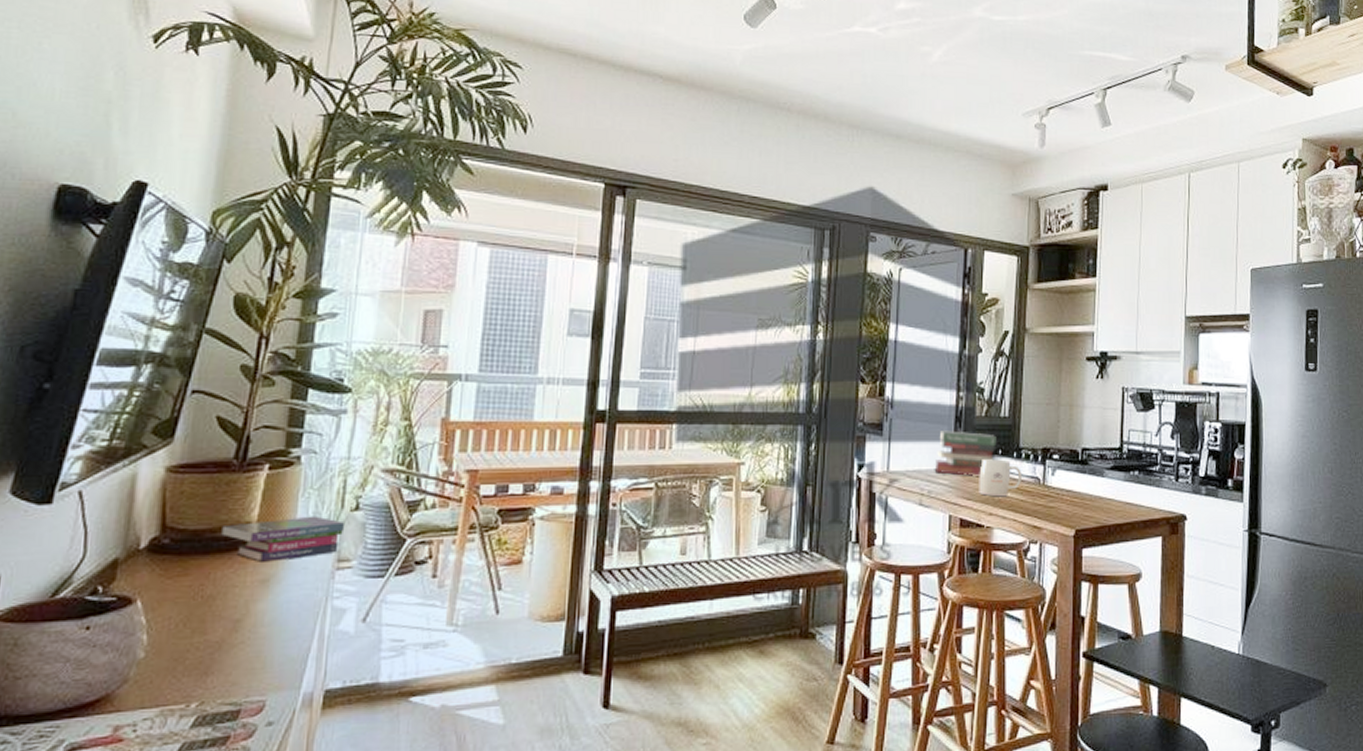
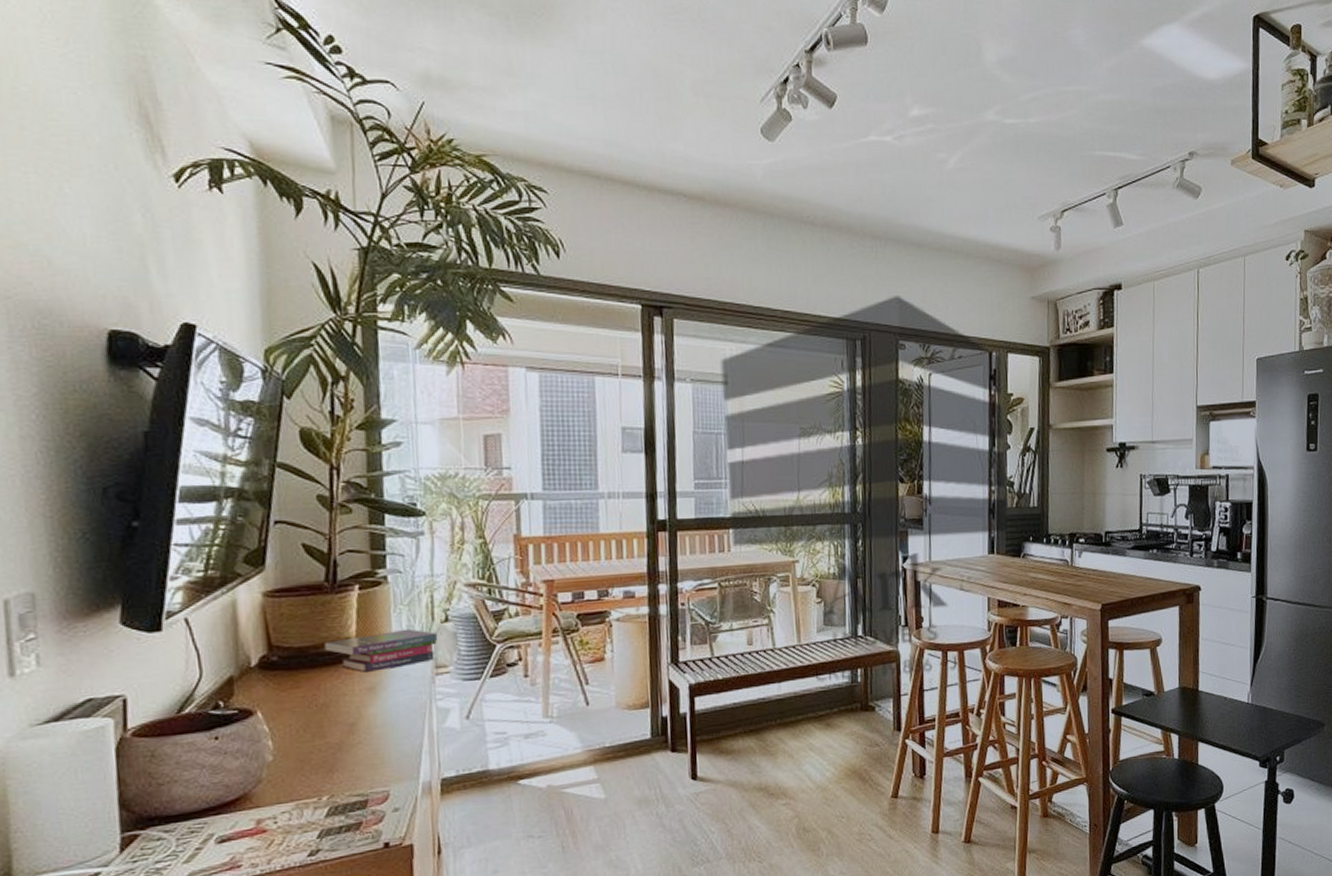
books: present [934,430,997,476] -> none [972,522,1028,562]
mug: present [979,459,1021,497] -> none [1013,545,1052,579]

